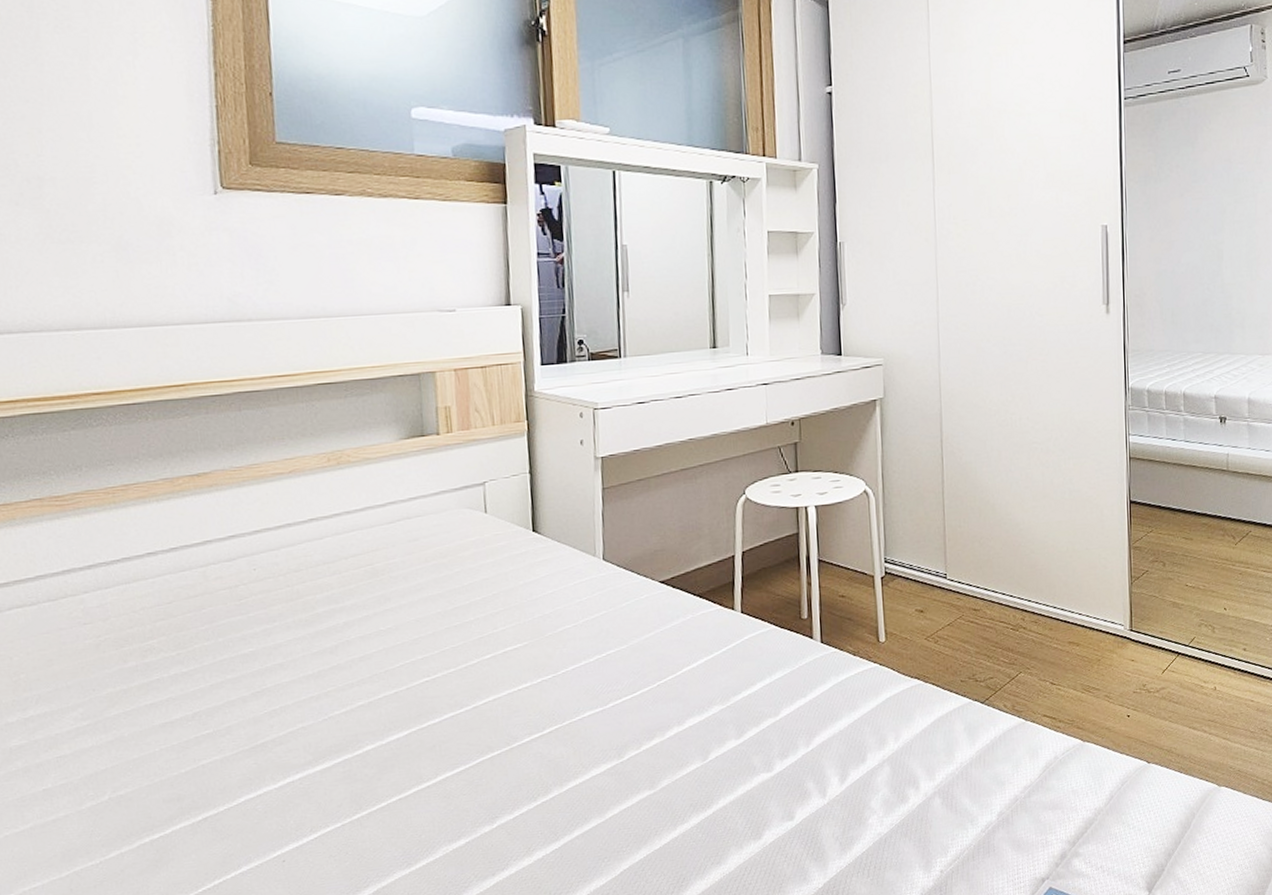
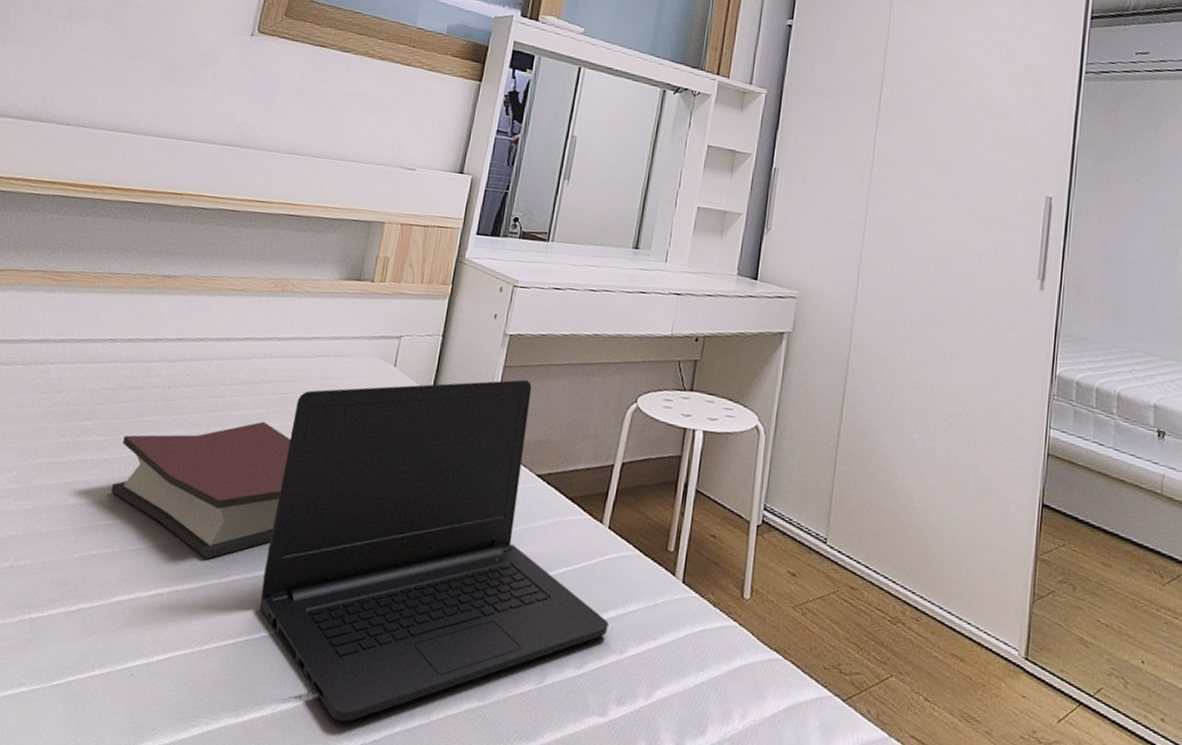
hardback book: none [199,596,398,739] -> present [110,421,291,560]
laptop: none [387,497,759,843] -> present [259,379,609,722]

